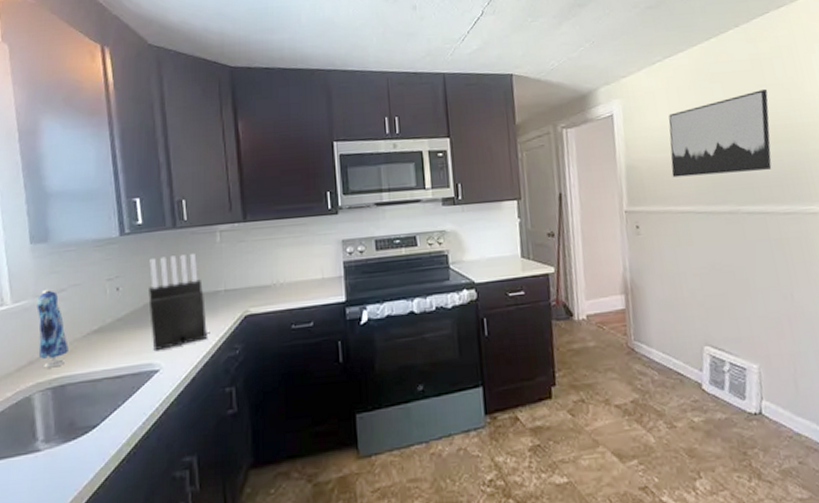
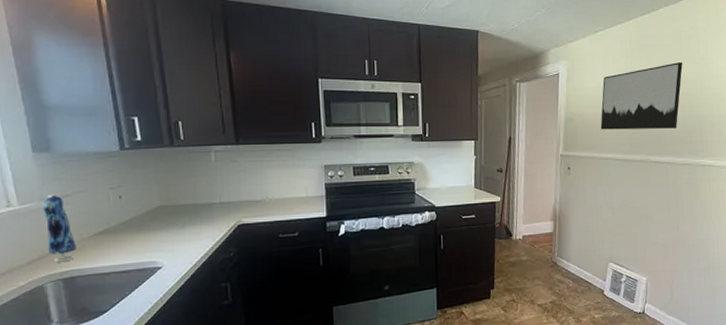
knife block: present [148,254,207,350] -> none [149,170,204,251]

